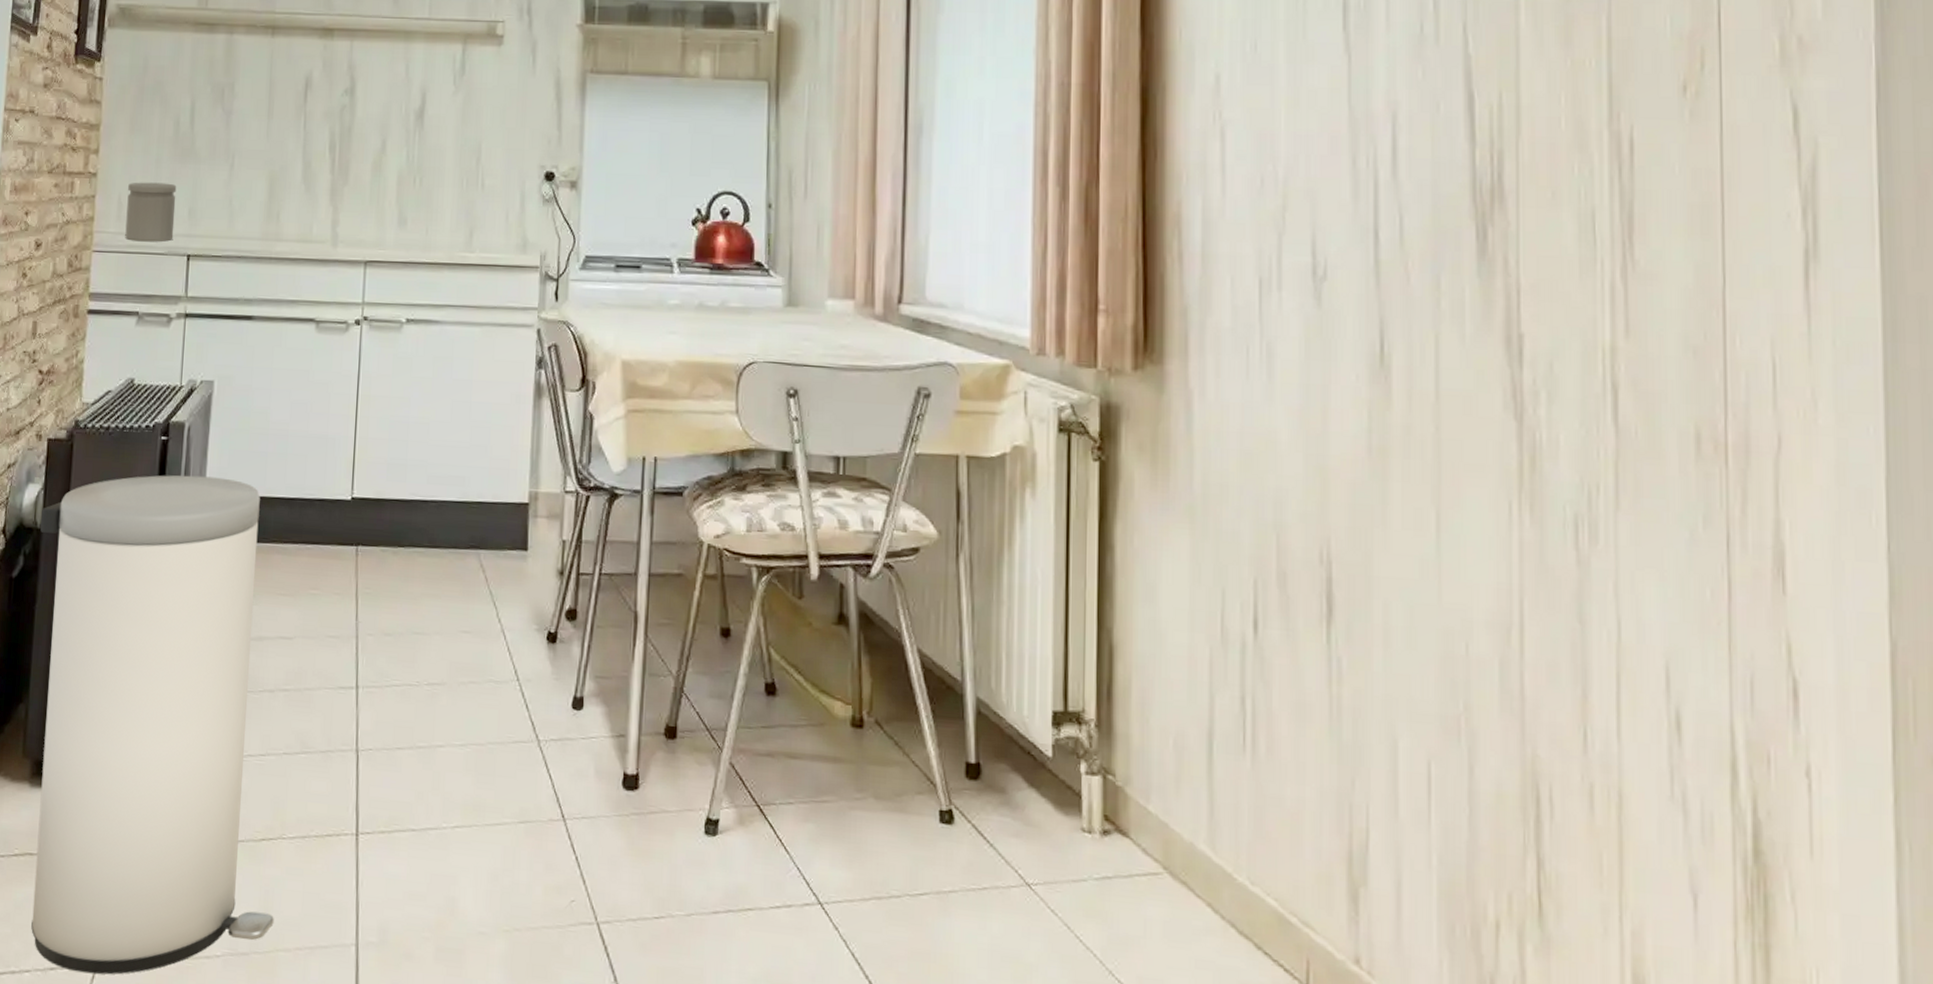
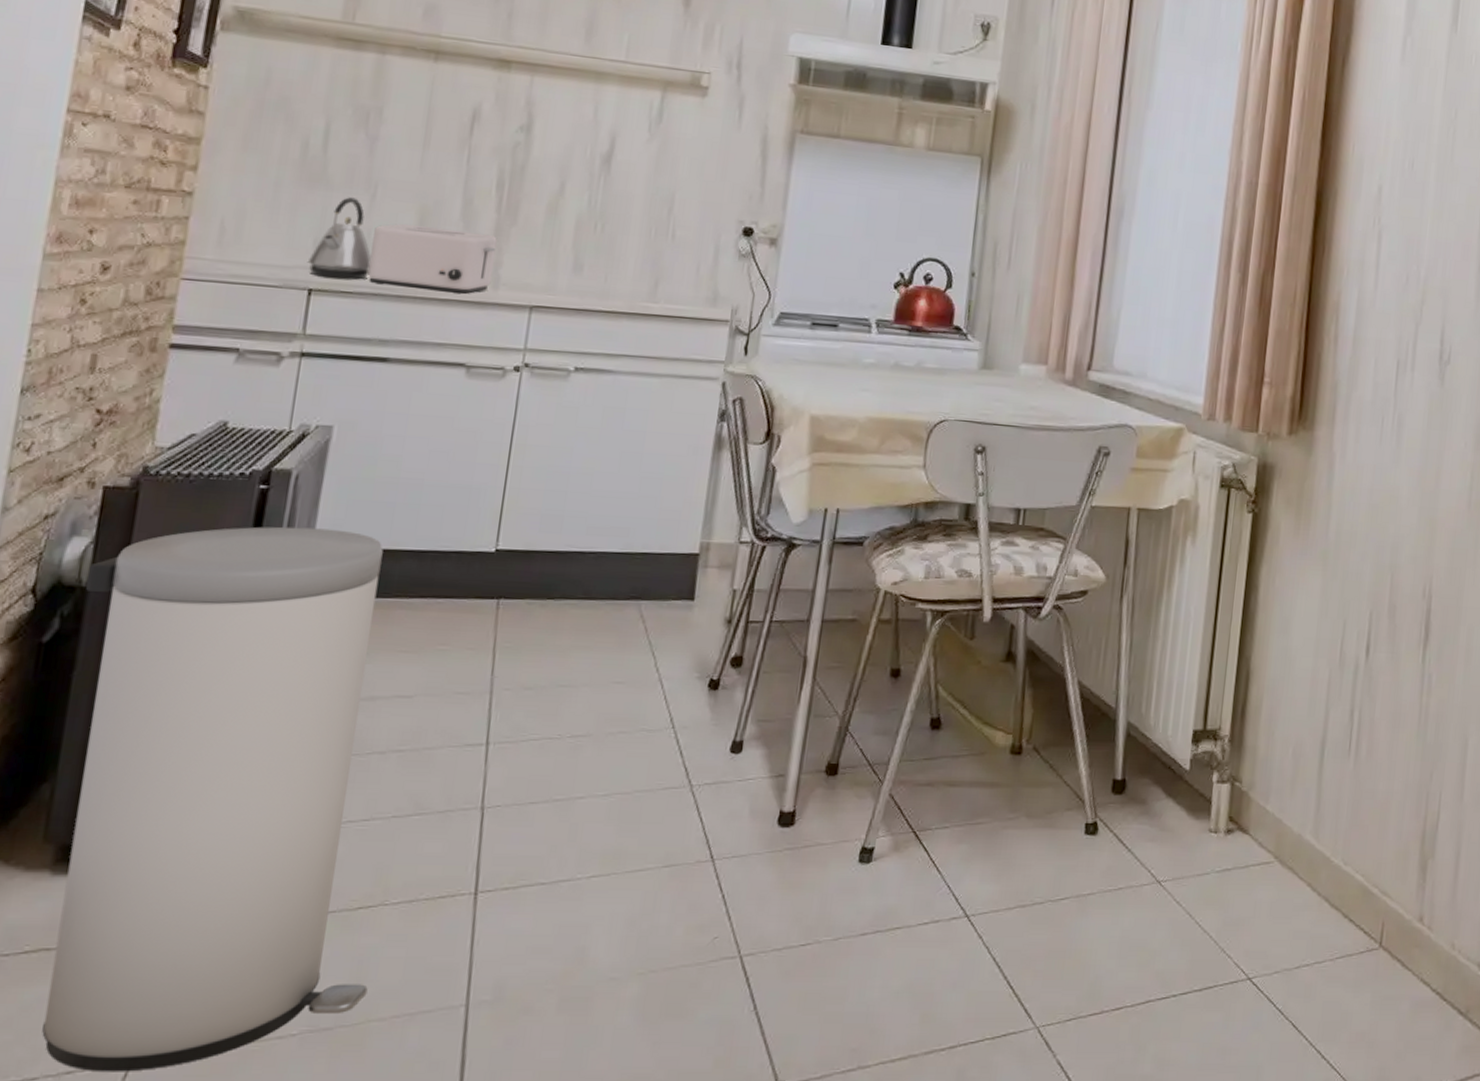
jar: present [125,182,177,243] -> none [226,205,300,274]
kettle: none [186,168,234,245] -> present [308,197,372,281]
toaster: none [232,189,333,253] -> present [368,223,497,295]

